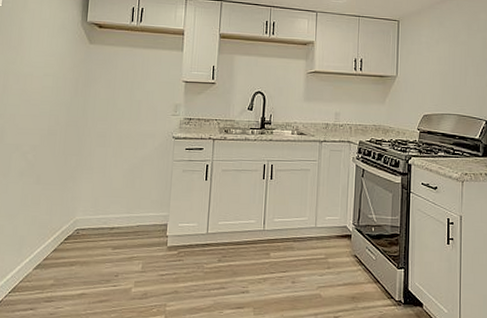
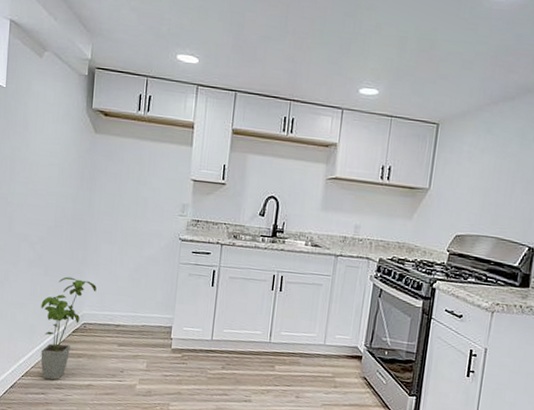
house plant: none [30,183,91,293] -> present [40,276,97,380]

